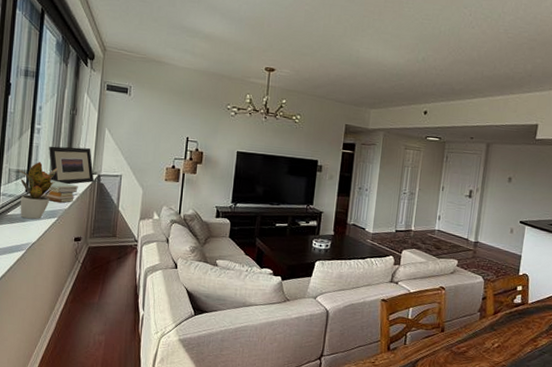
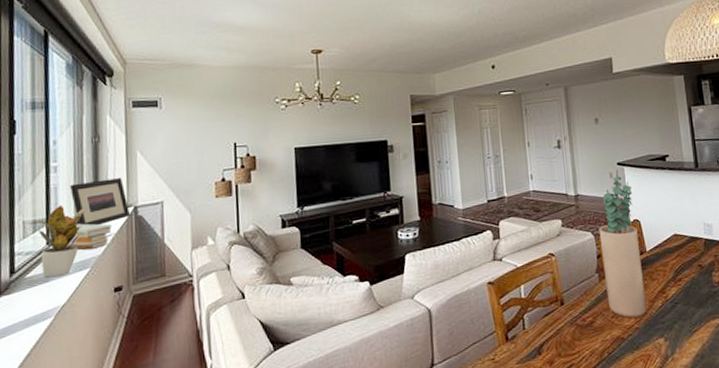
vase: none [482,227,528,357] -> present [599,169,647,319]

